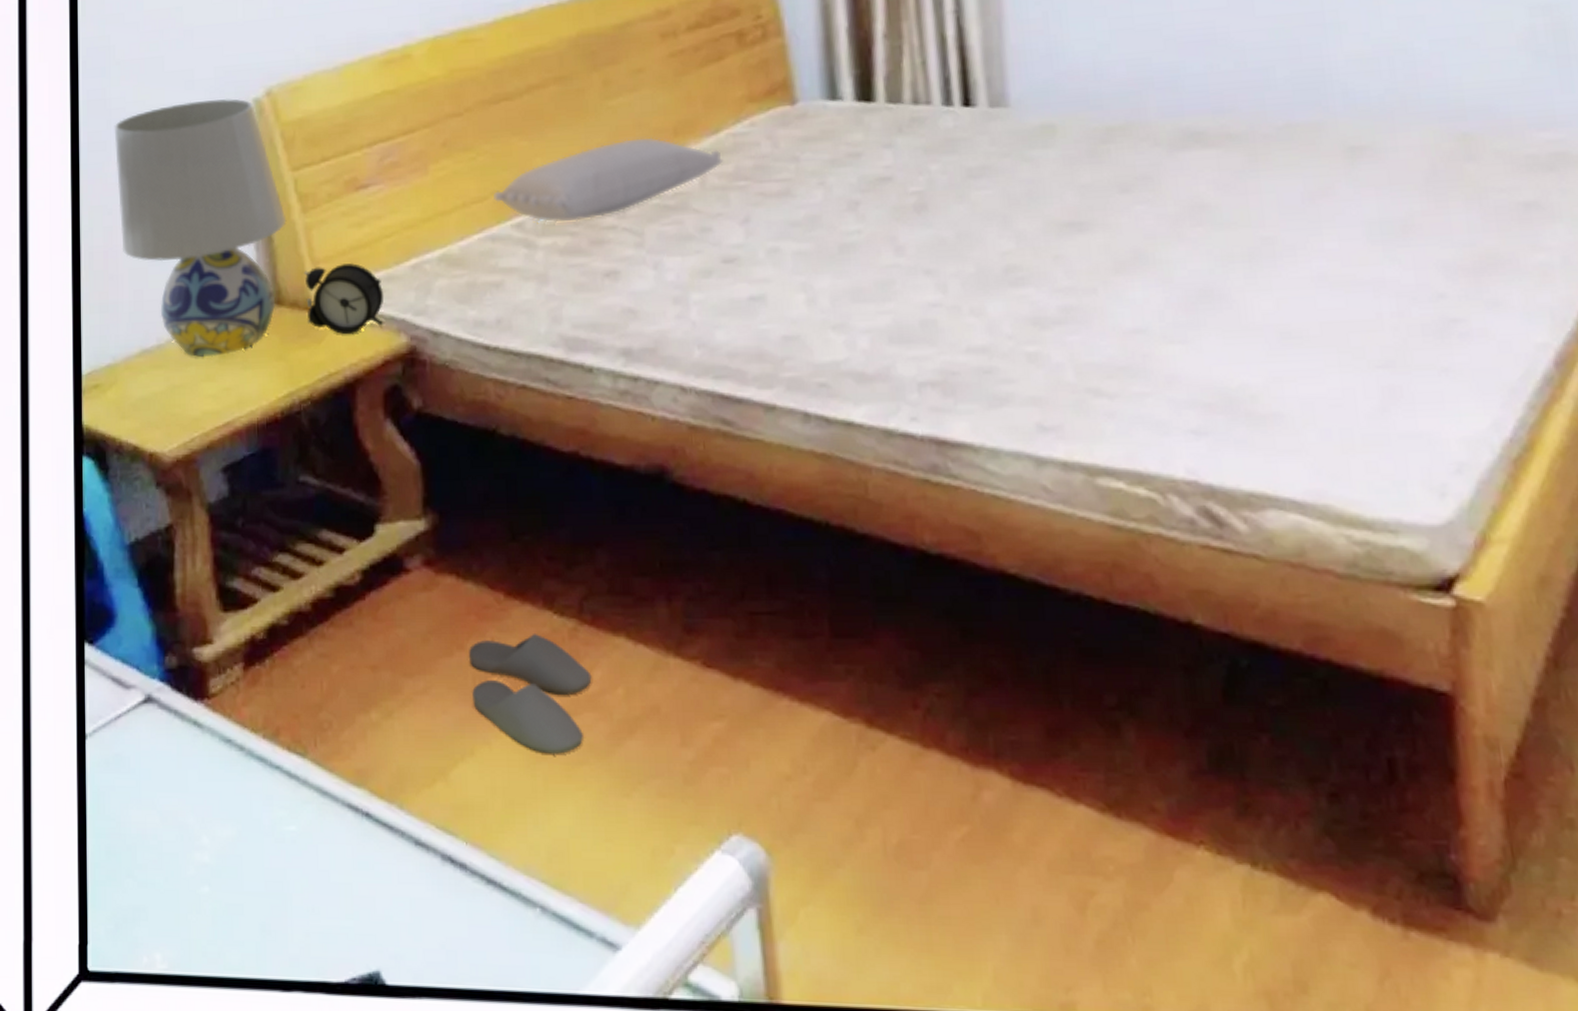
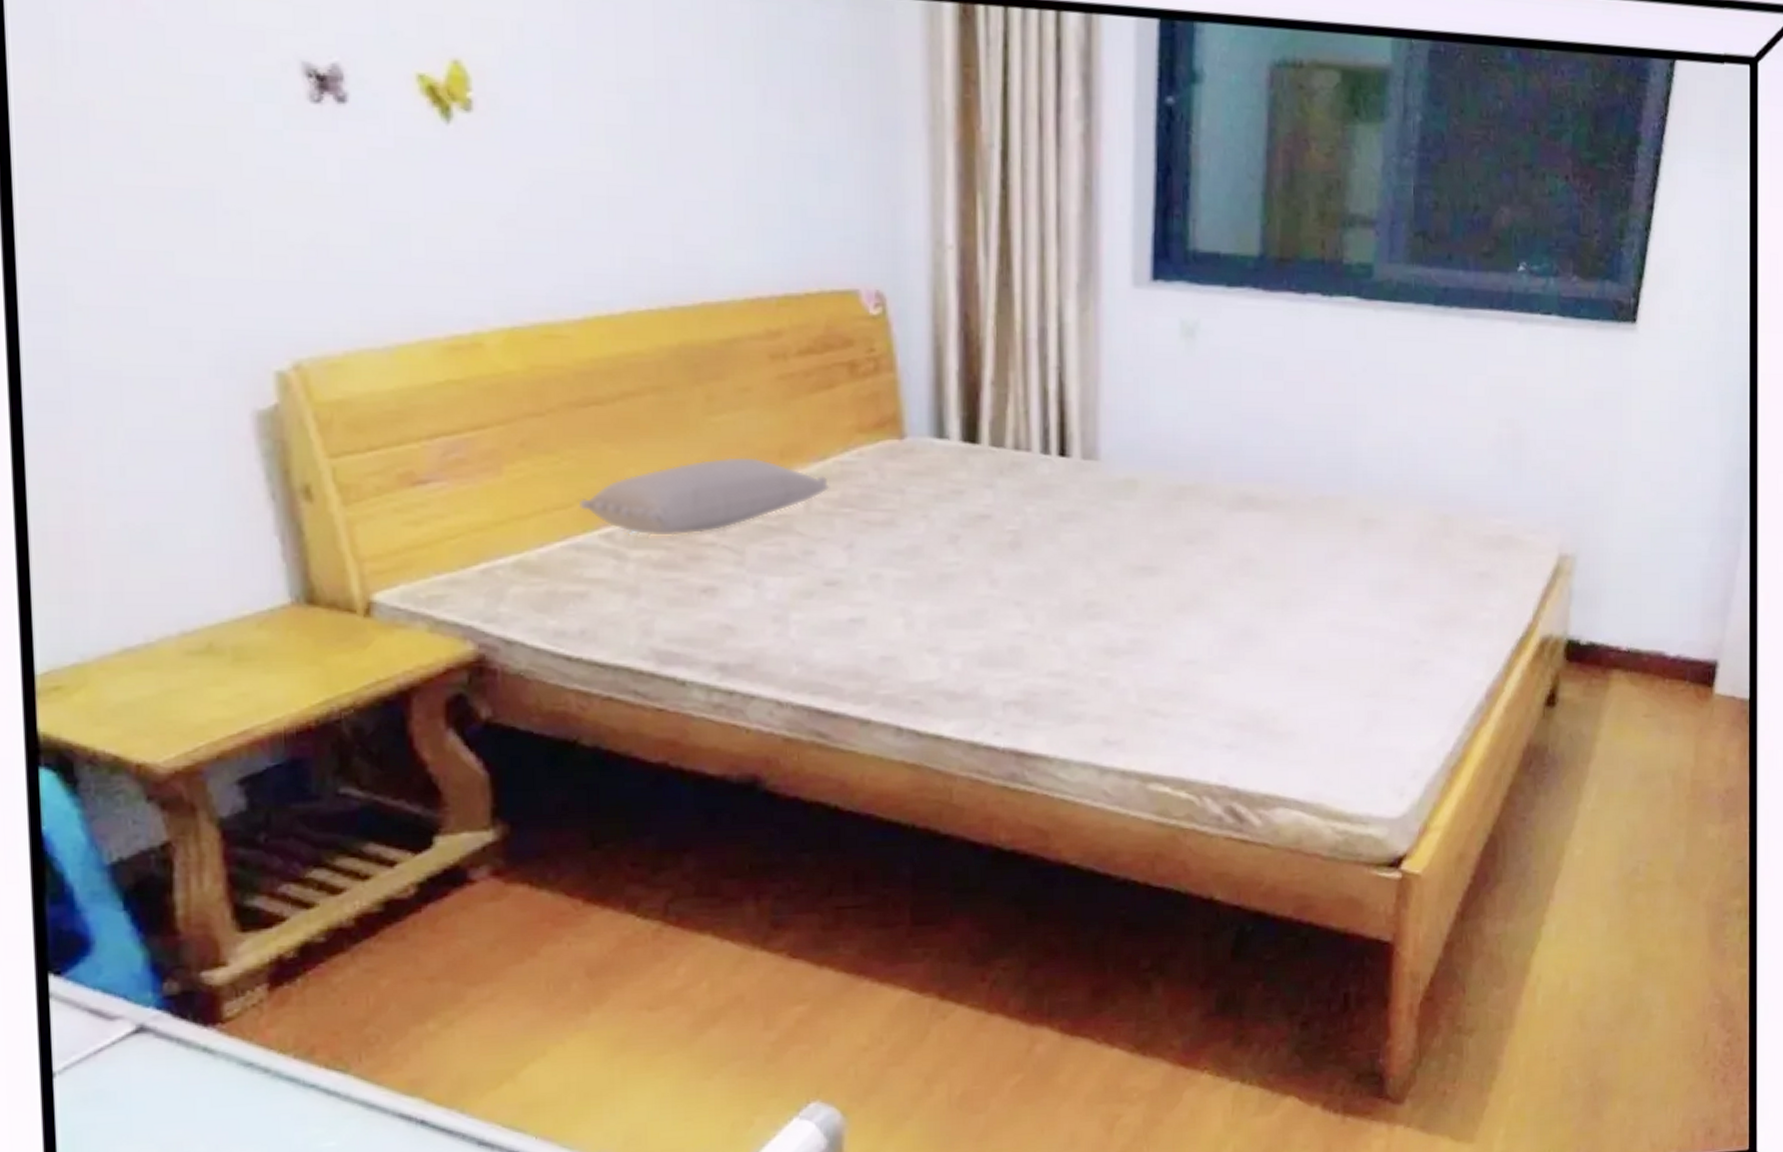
table lamp: present [114,98,287,358] -> none [75,365,322,660]
alarm clock: present [304,262,384,334] -> none [345,563,446,639]
slippers: present [469,634,592,754] -> none [542,937,676,1048]

